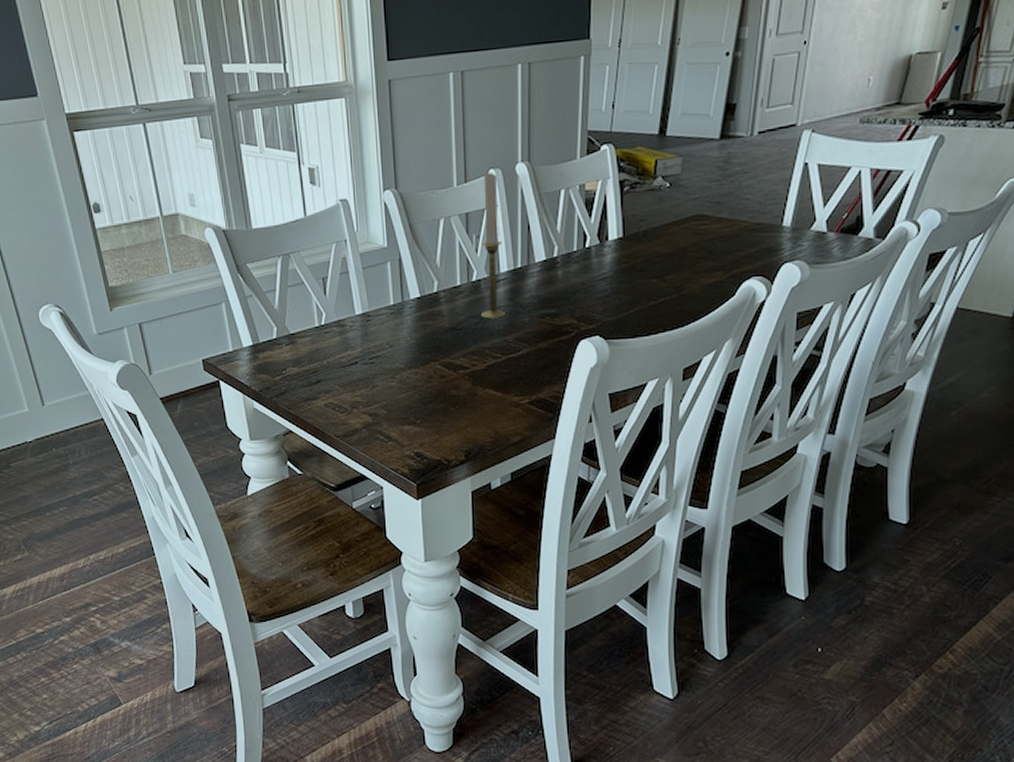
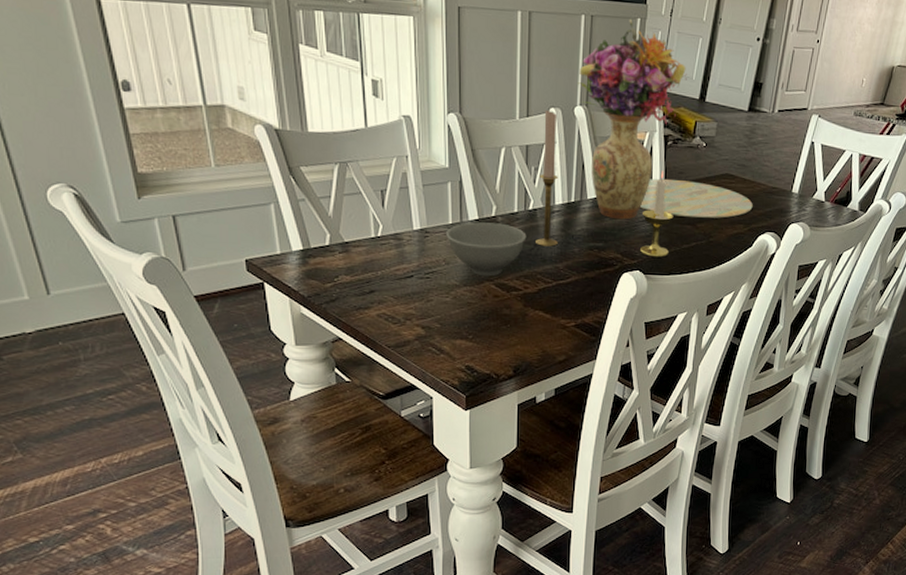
bowl: none [388,299,471,357] -> present [446,222,527,277]
flower arrangement: none [518,59,643,282] -> present [578,19,687,220]
decorative tray: none [595,228,733,270] -> present [639,178,753,219]
candlestick: none [597,220,636,320] -> present [639,170,674,258]

